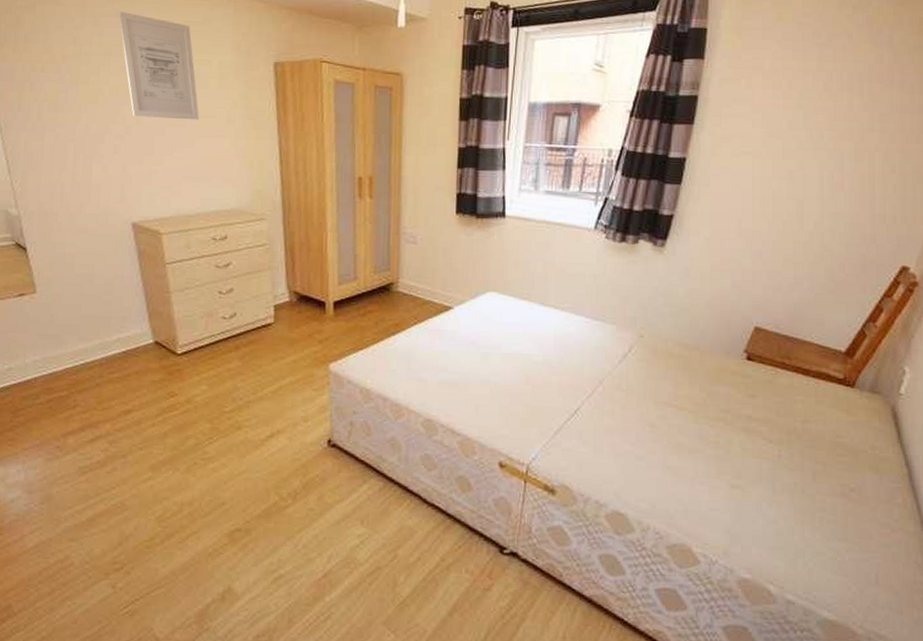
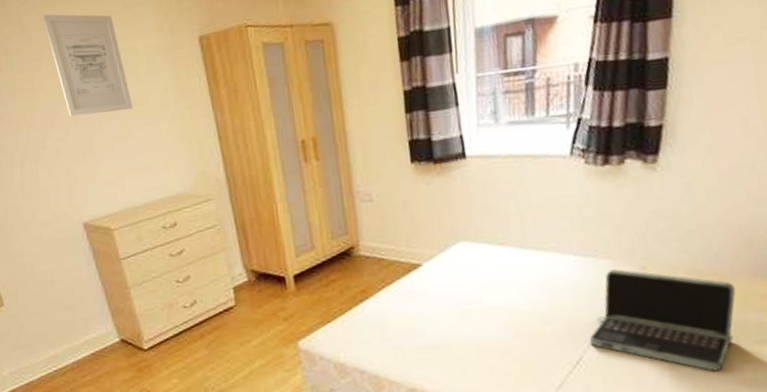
laptop: none [587,334,712,432] -> present [589,269,736,371]

